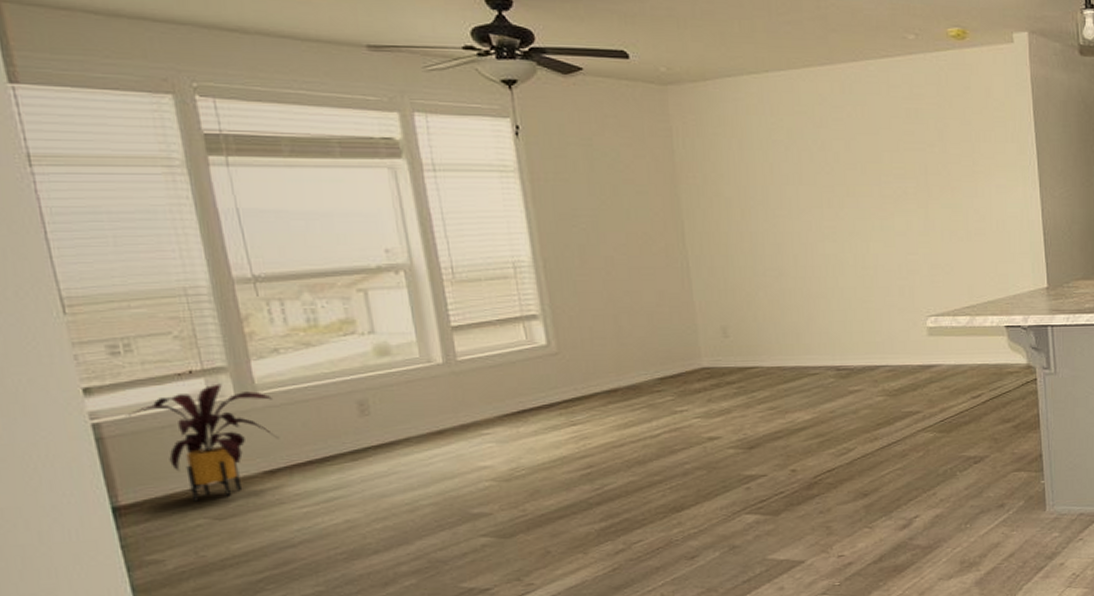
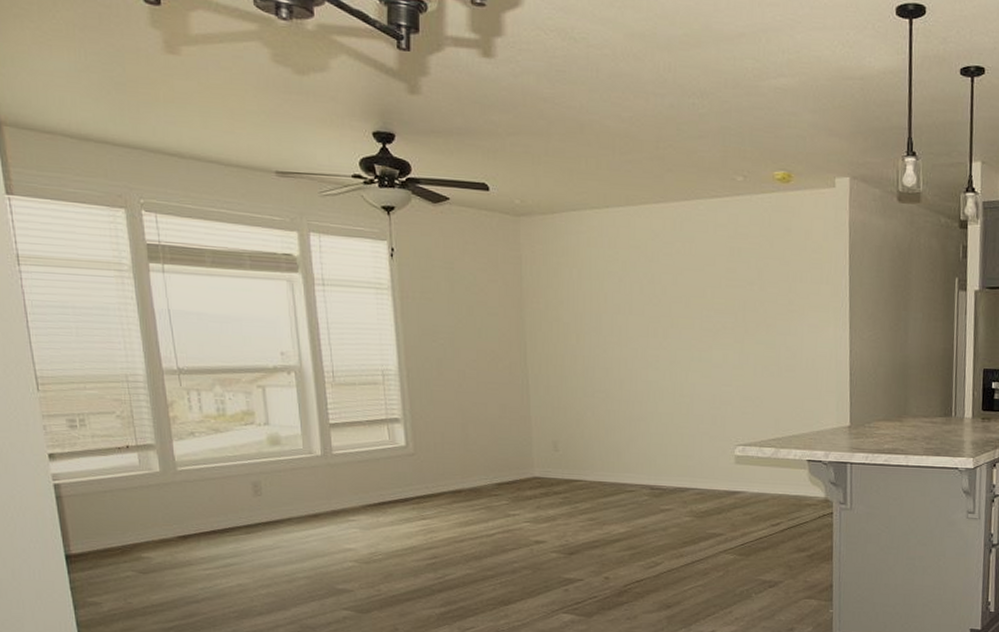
house plant: present [125,383,278,502] -> none [78,458,190,556]

